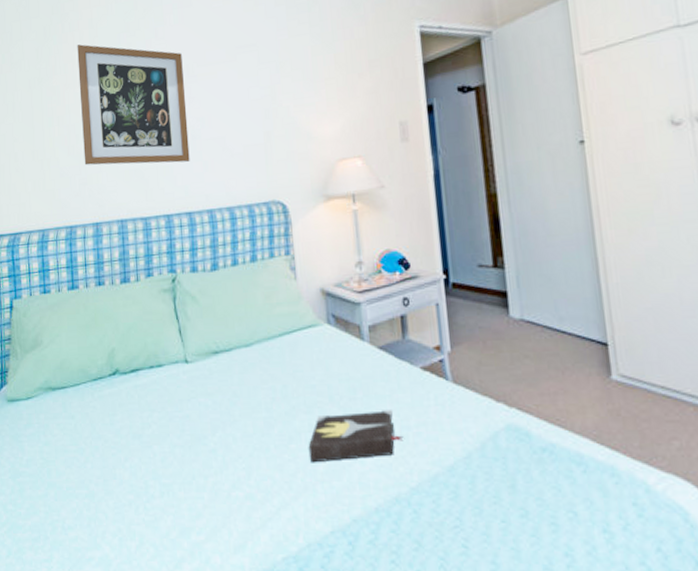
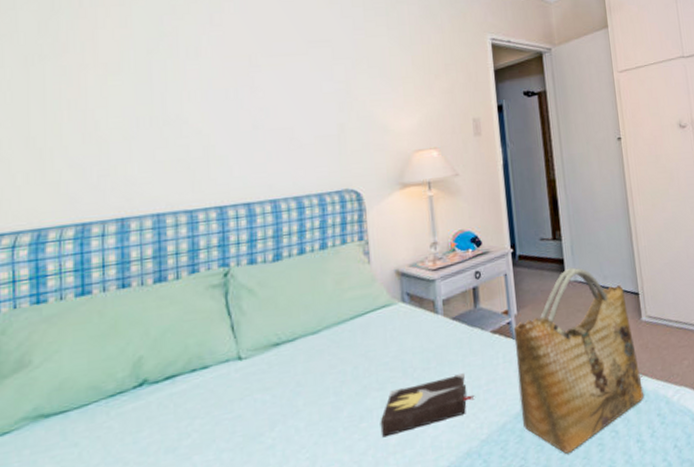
wall art: present [77,44,190,166] -> none [101,22,250,155]
grocery bag: none [446,303,613,525] -> present [513,267,644,454]

